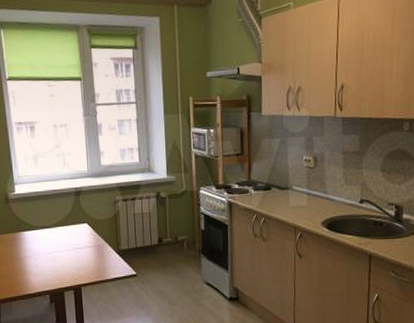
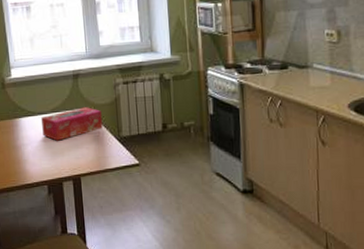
tissue box: none [44,222,103,253] -> present [41,107,103,141]

